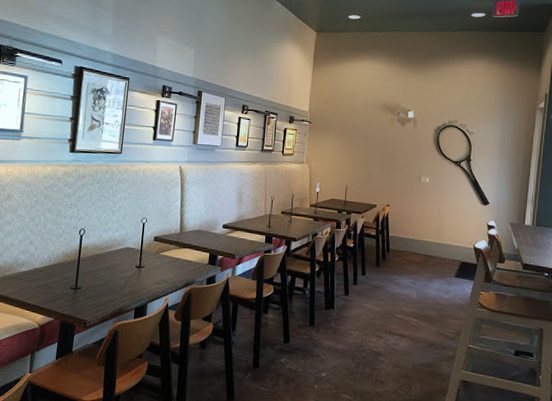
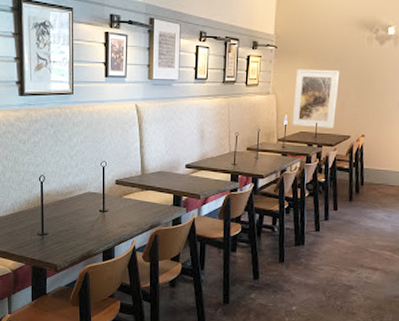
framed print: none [323,142,367,197] -> present [291,69,340,129]

